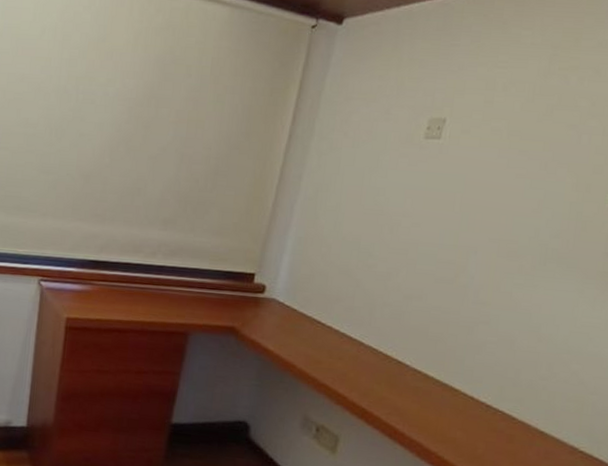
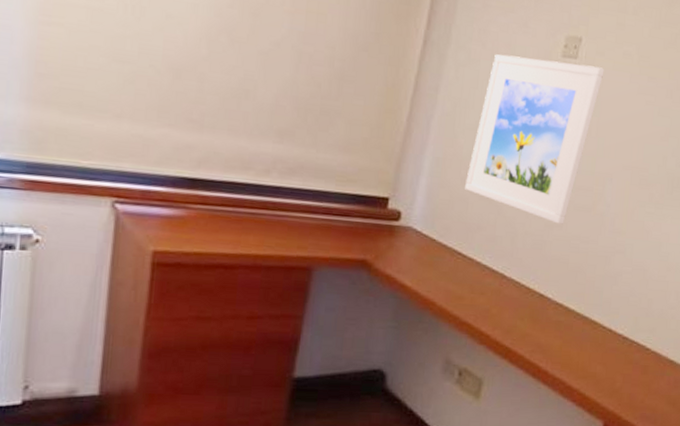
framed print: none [325,141,470,296] -> present [465,54,605,224]

